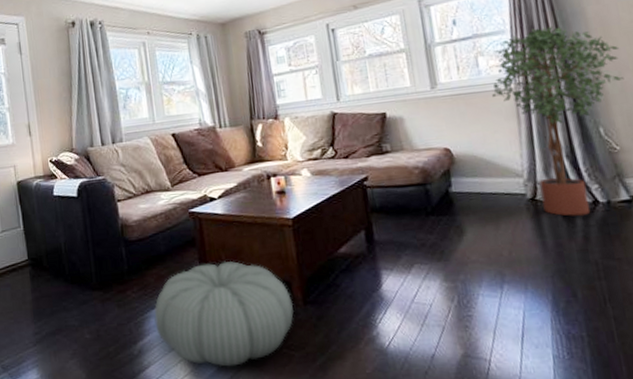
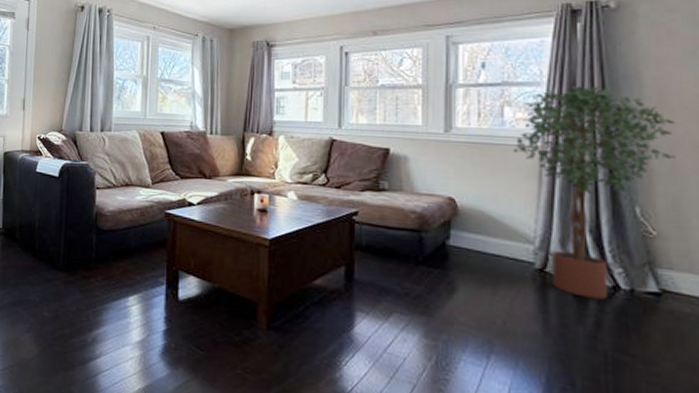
pouf: present [154,261,294,367] -> none [113,267,257,376]

